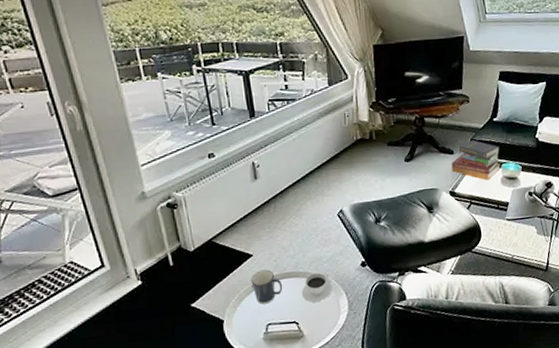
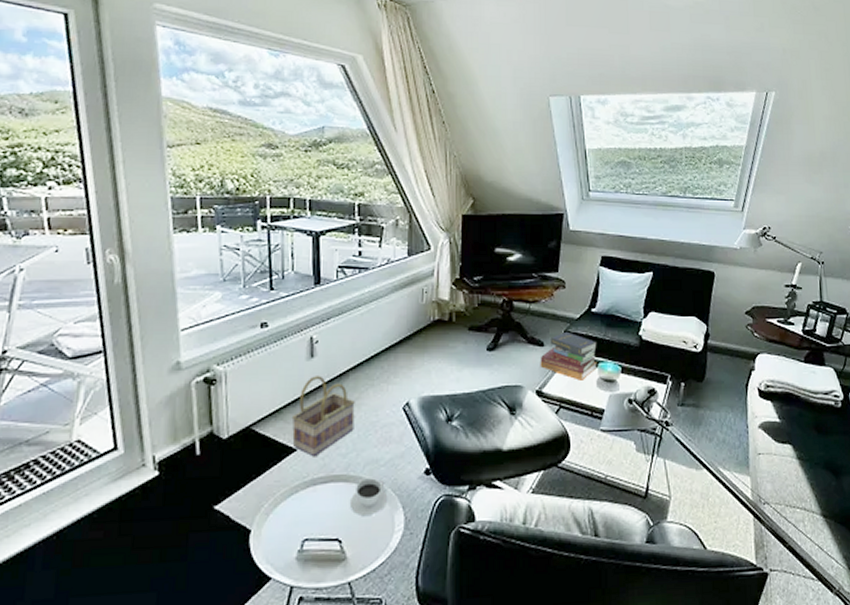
basket: none [245,194,299,260] -> present [291,376,355,457]
mug: present [251,269,283,305] -> none [290,469,328,513]

